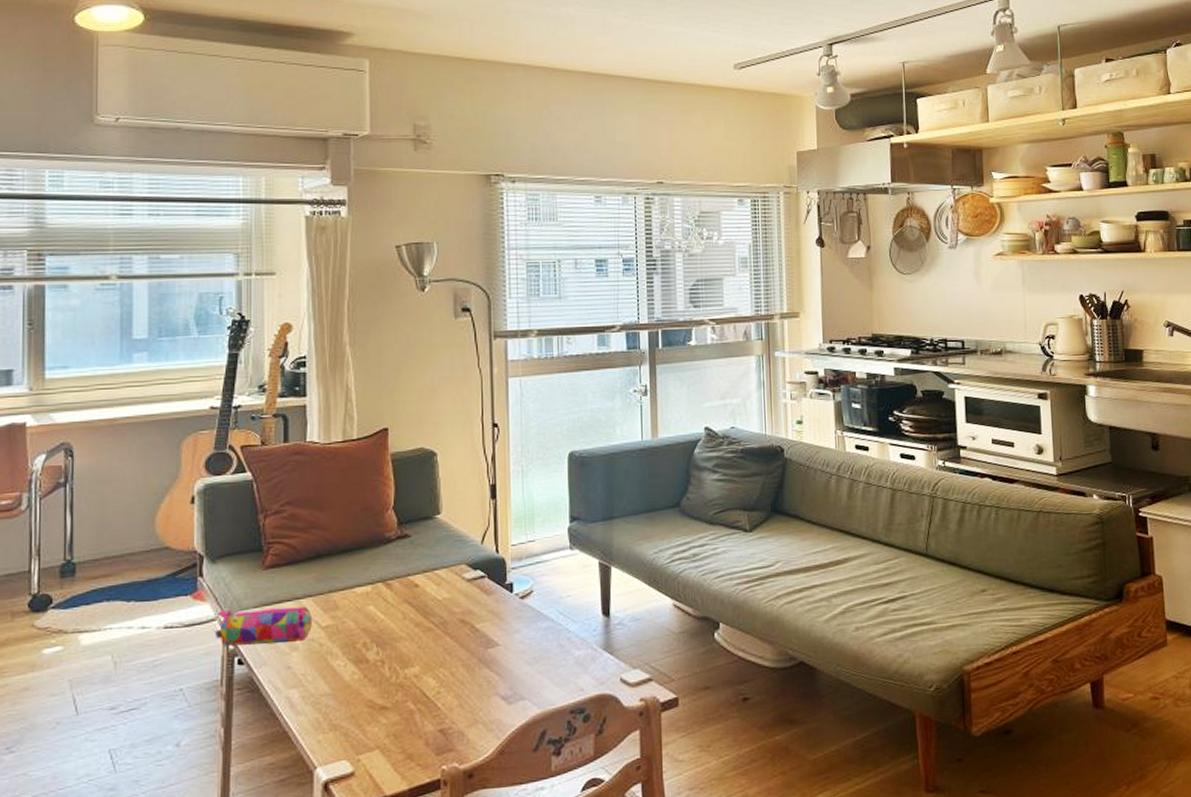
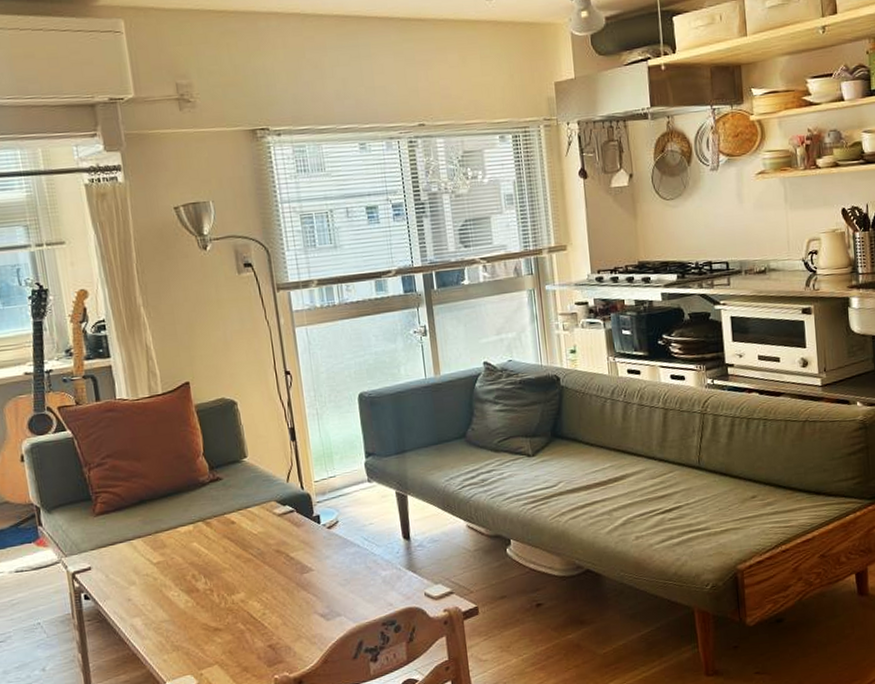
pencil case: present [214,606,312,646] -> none [60,546,145,585]

